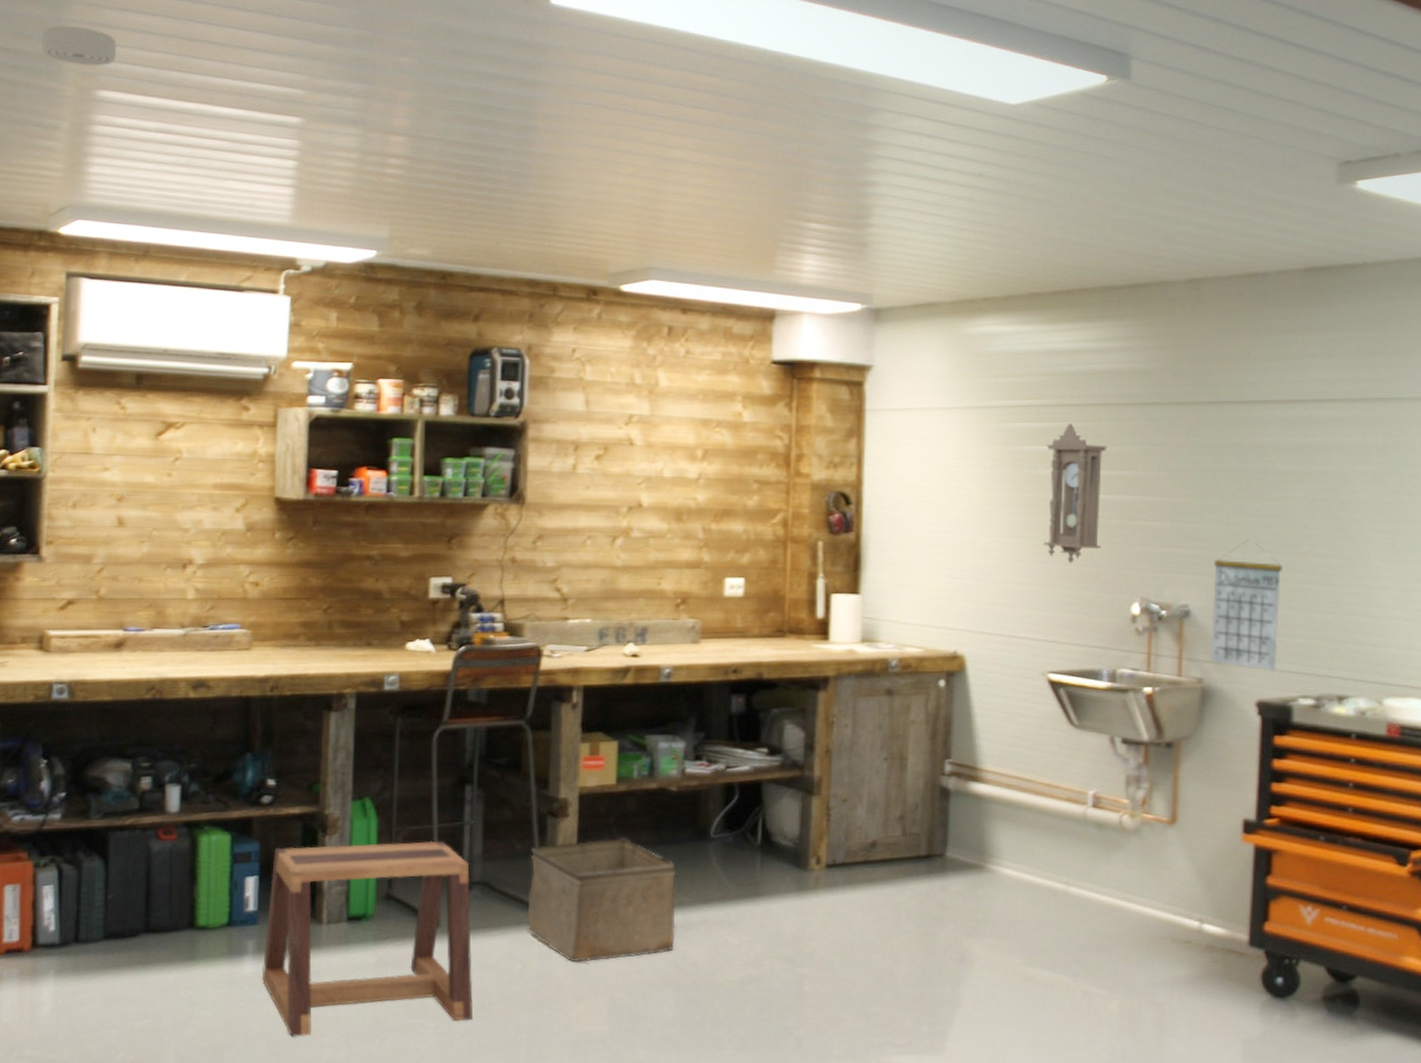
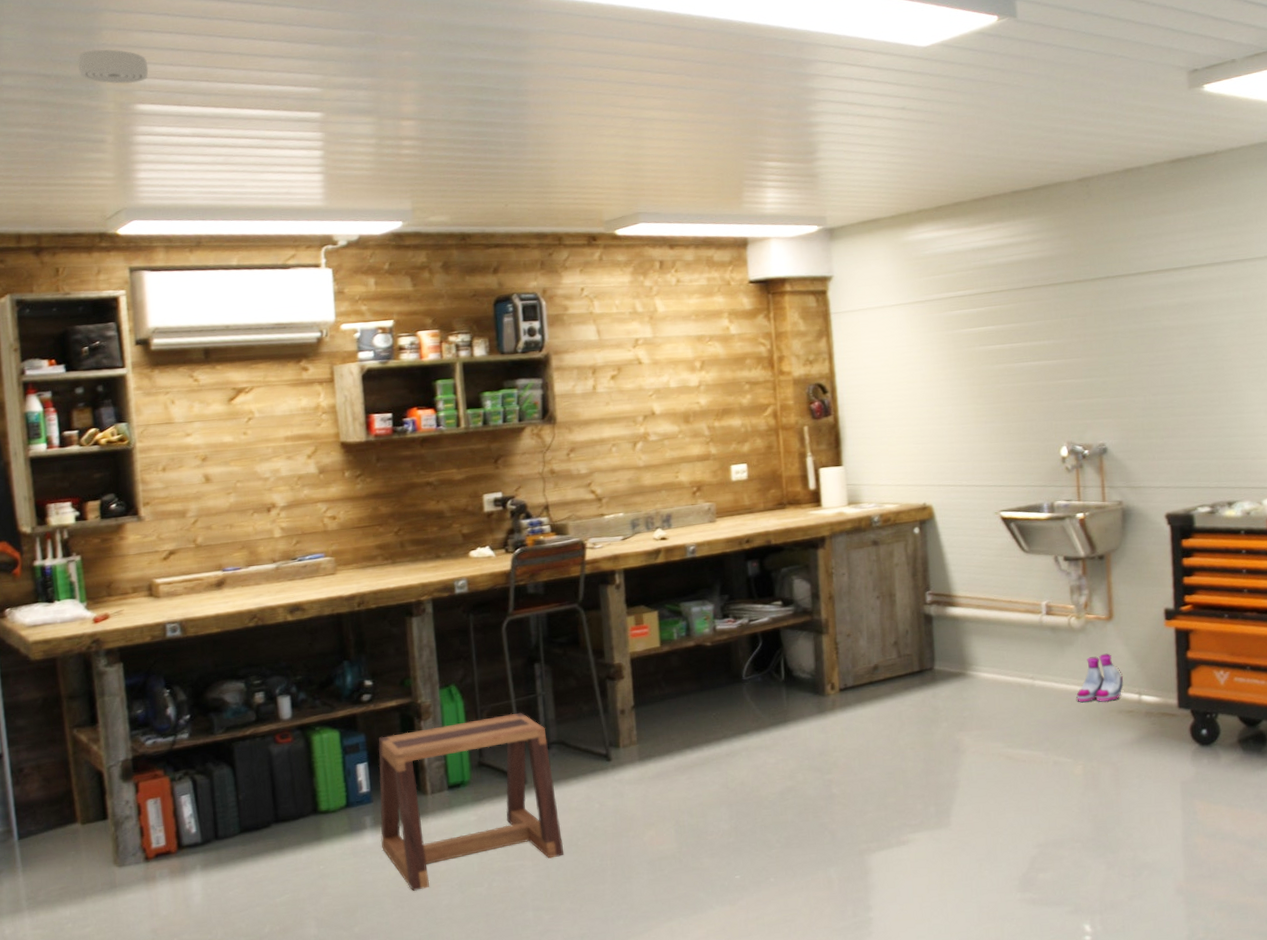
storage bin: present [527,837,677,963] -> none [596,689,724,797]
pendulum clock: present [1044,424,1107,563] -> none [980,307,1032,421]
boots: none [1120,865,1183,925] -> present [1076,653,1124,703]
calendar: present [1210,539,1282,672] -> none [1122,384,1178,489]

